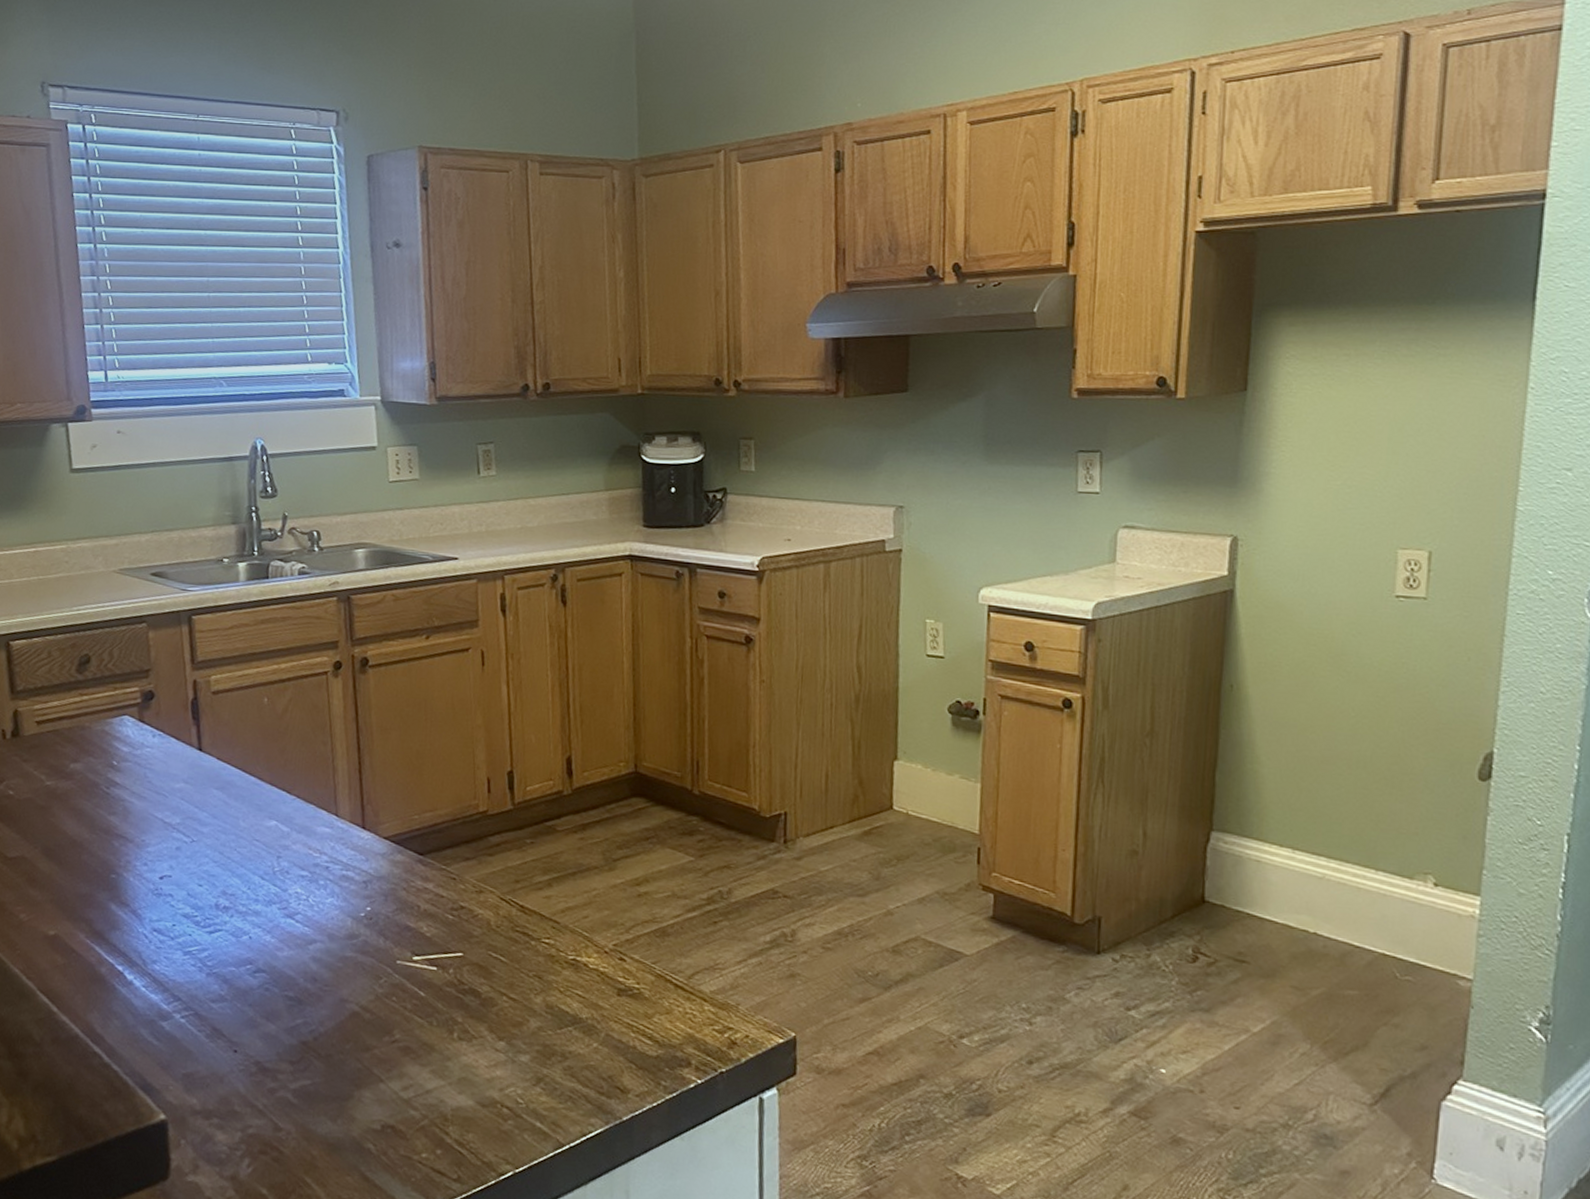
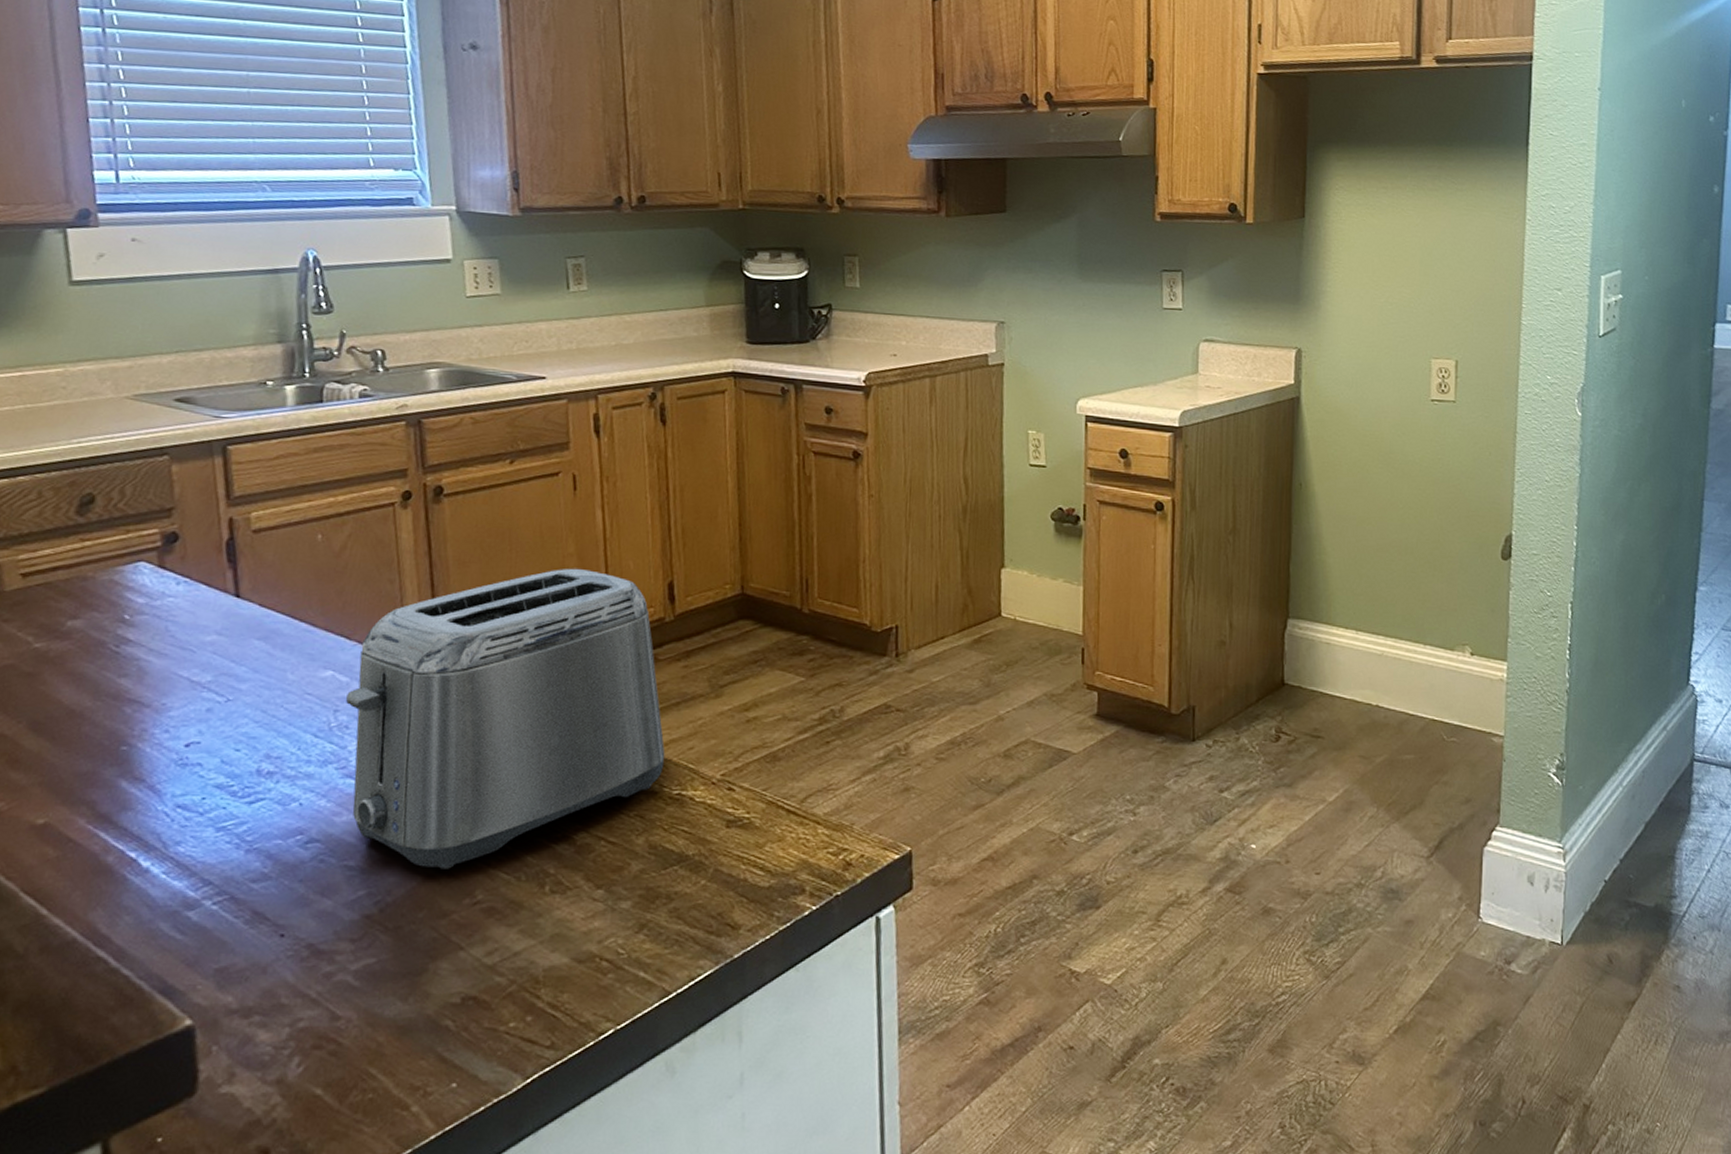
toaster: none [287,739,562,1008] -> present [346,568,665,869]

